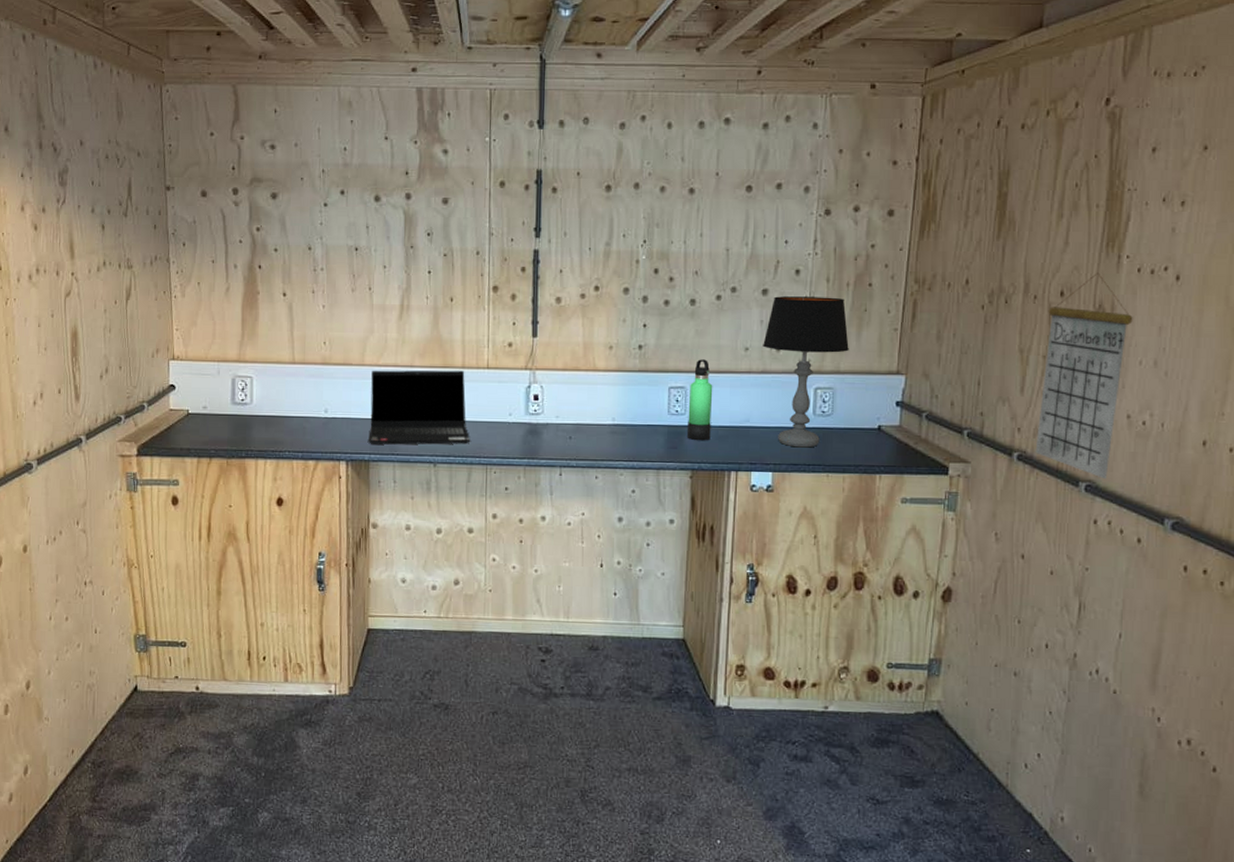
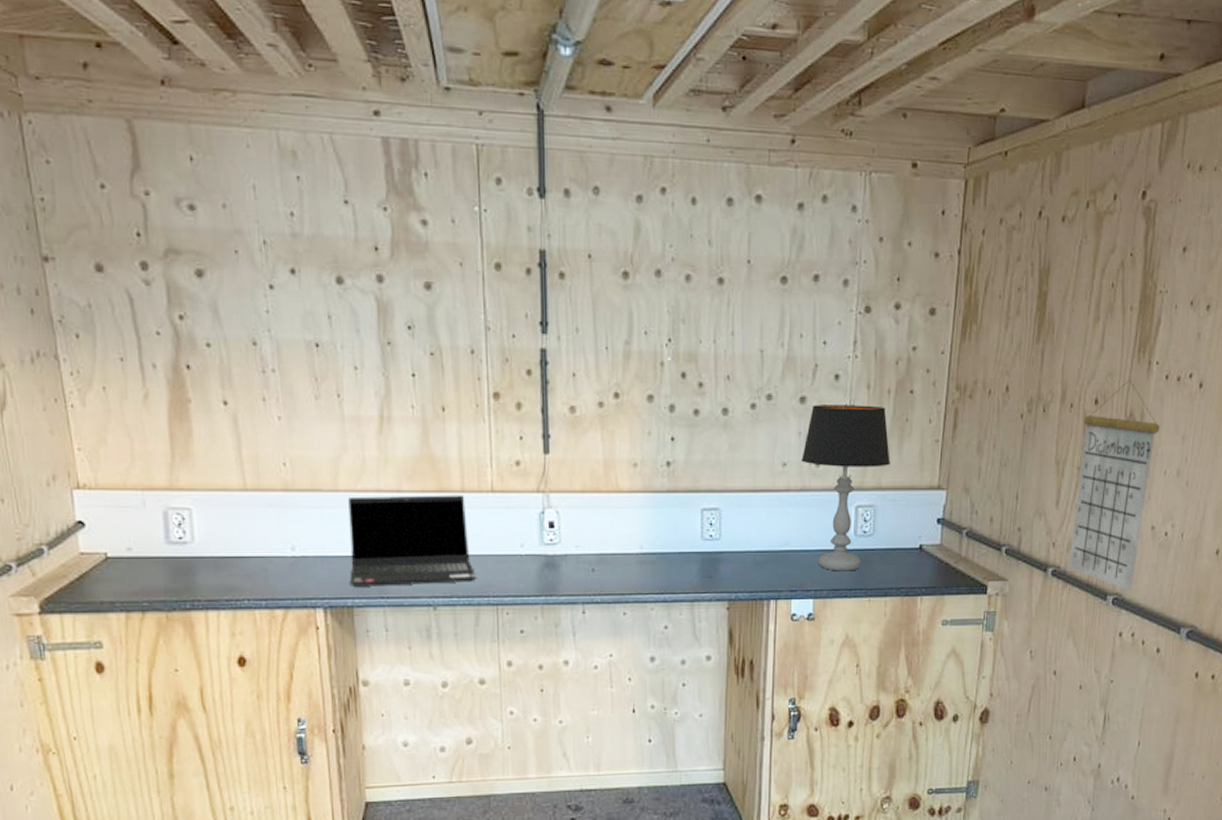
thermos bottle: present [686,359,713,441] -> none [722,477,749,568]

